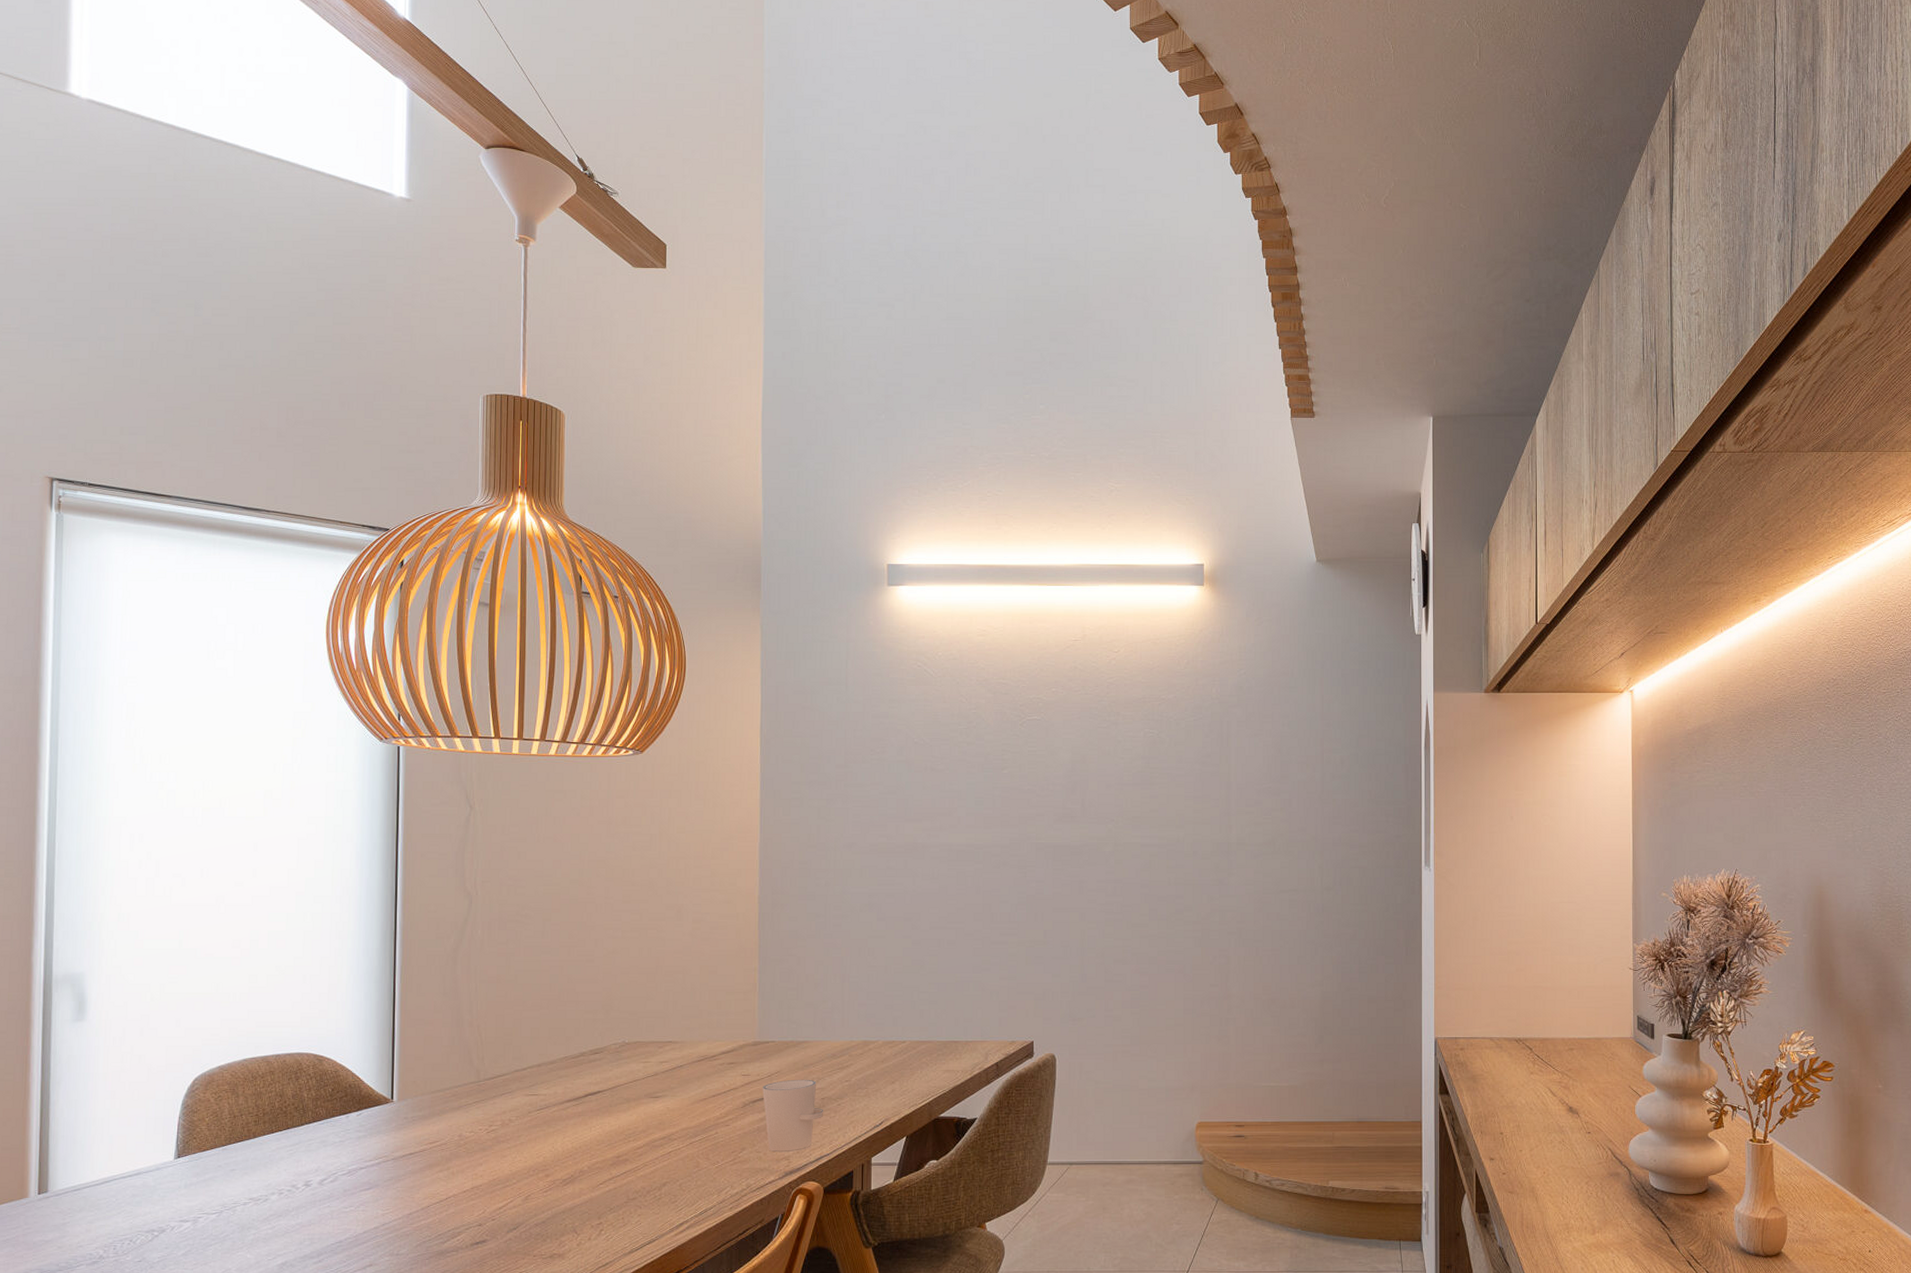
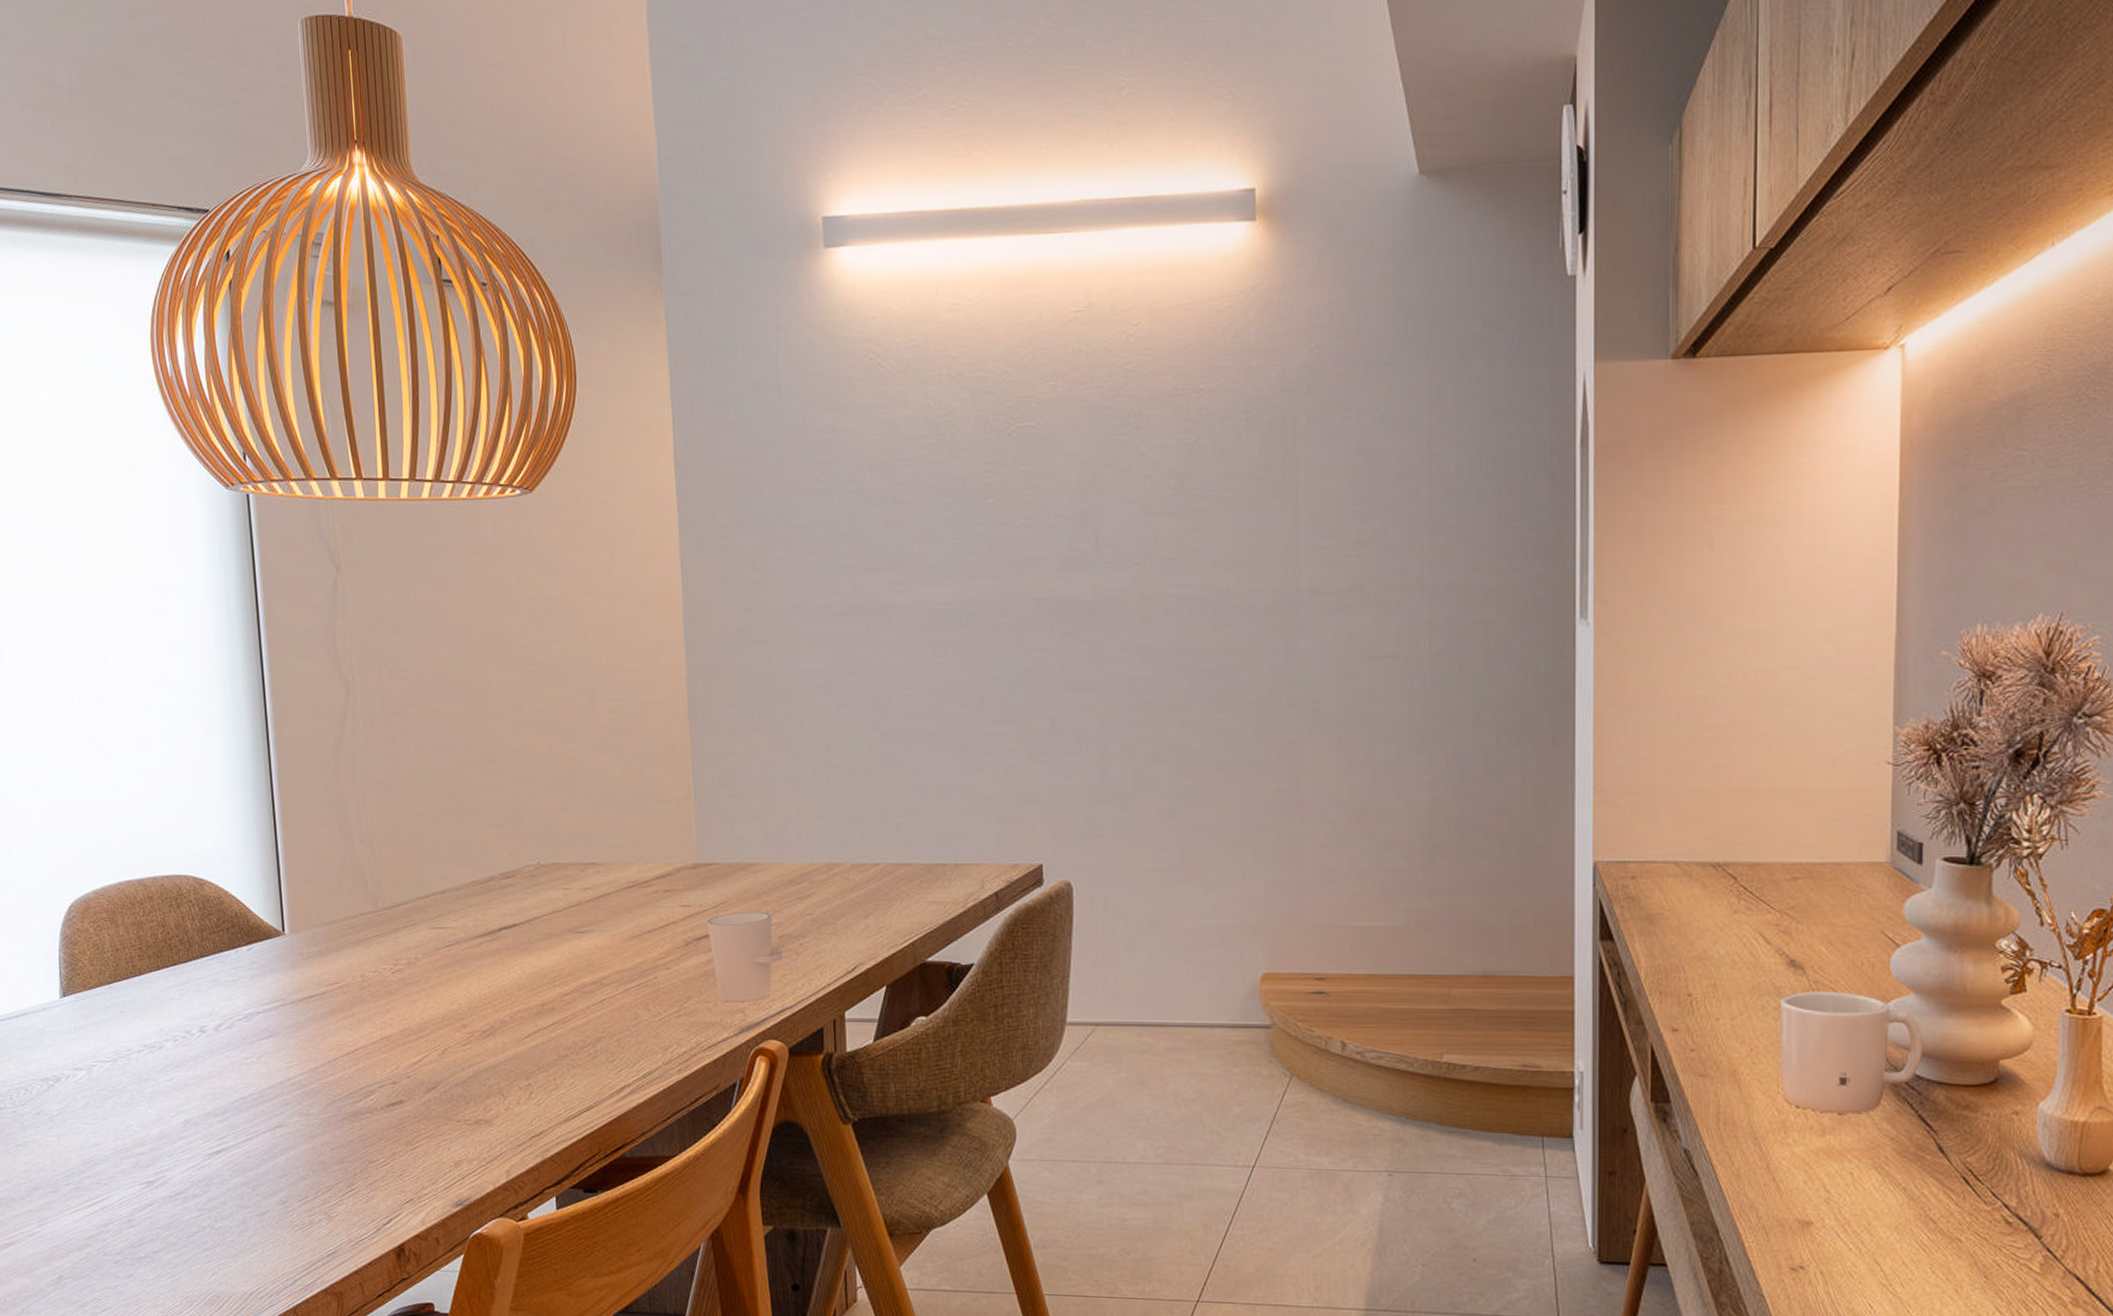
mug: none [1562,1130,1659,1218] -> present [1779,992,1924,1114]

